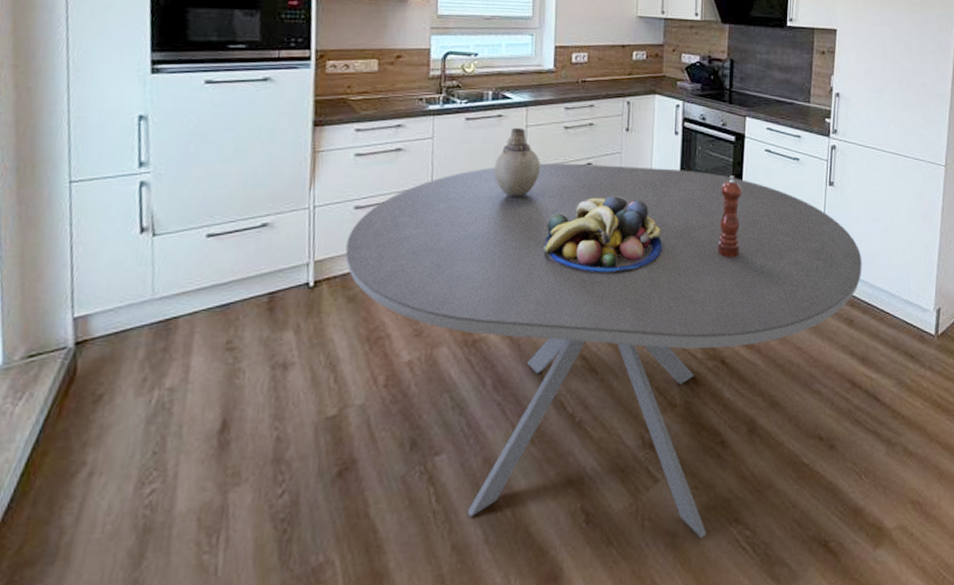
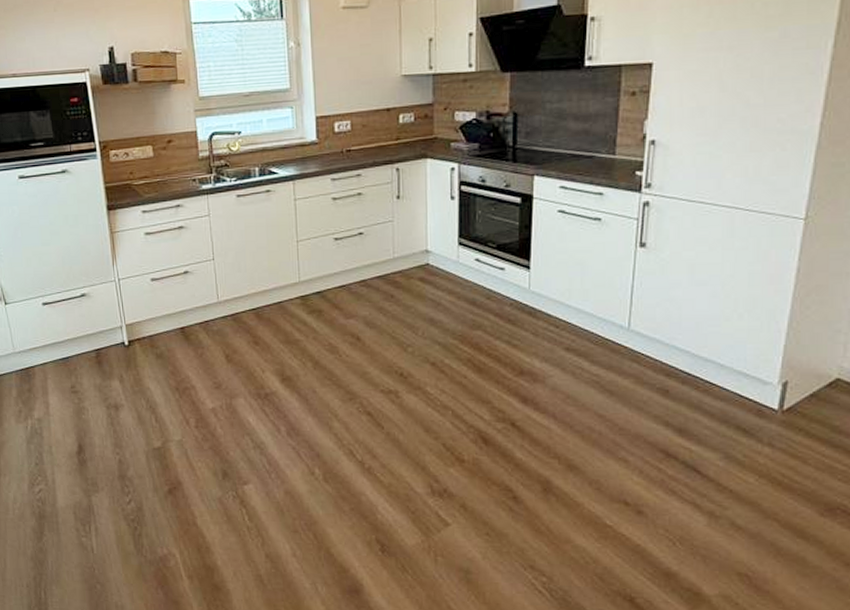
dining table: present [345,163,862,538] -> none [148,233,682,577]
vase: present [494,127,540,197] -> none [268,201,312,268]
fruit bowl: present [543,196,663,273] -> none [322,264,443,338]
pepper mill: present [717,175,742,258] -> none [503,240,531,325]

